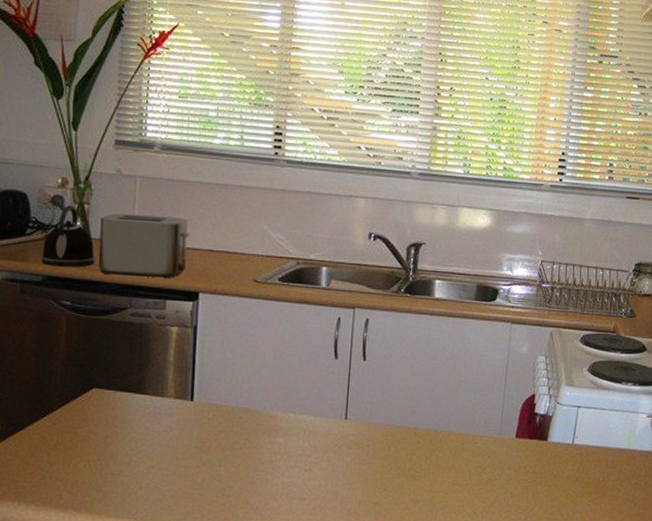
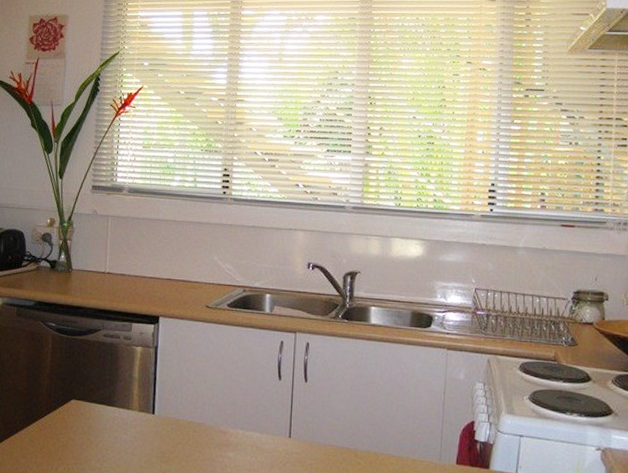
kettle: present [41,205,95,267] -> none [33,241,75,294]
toaster: present [98,213,190,278] -> none [77,248,152,303]

